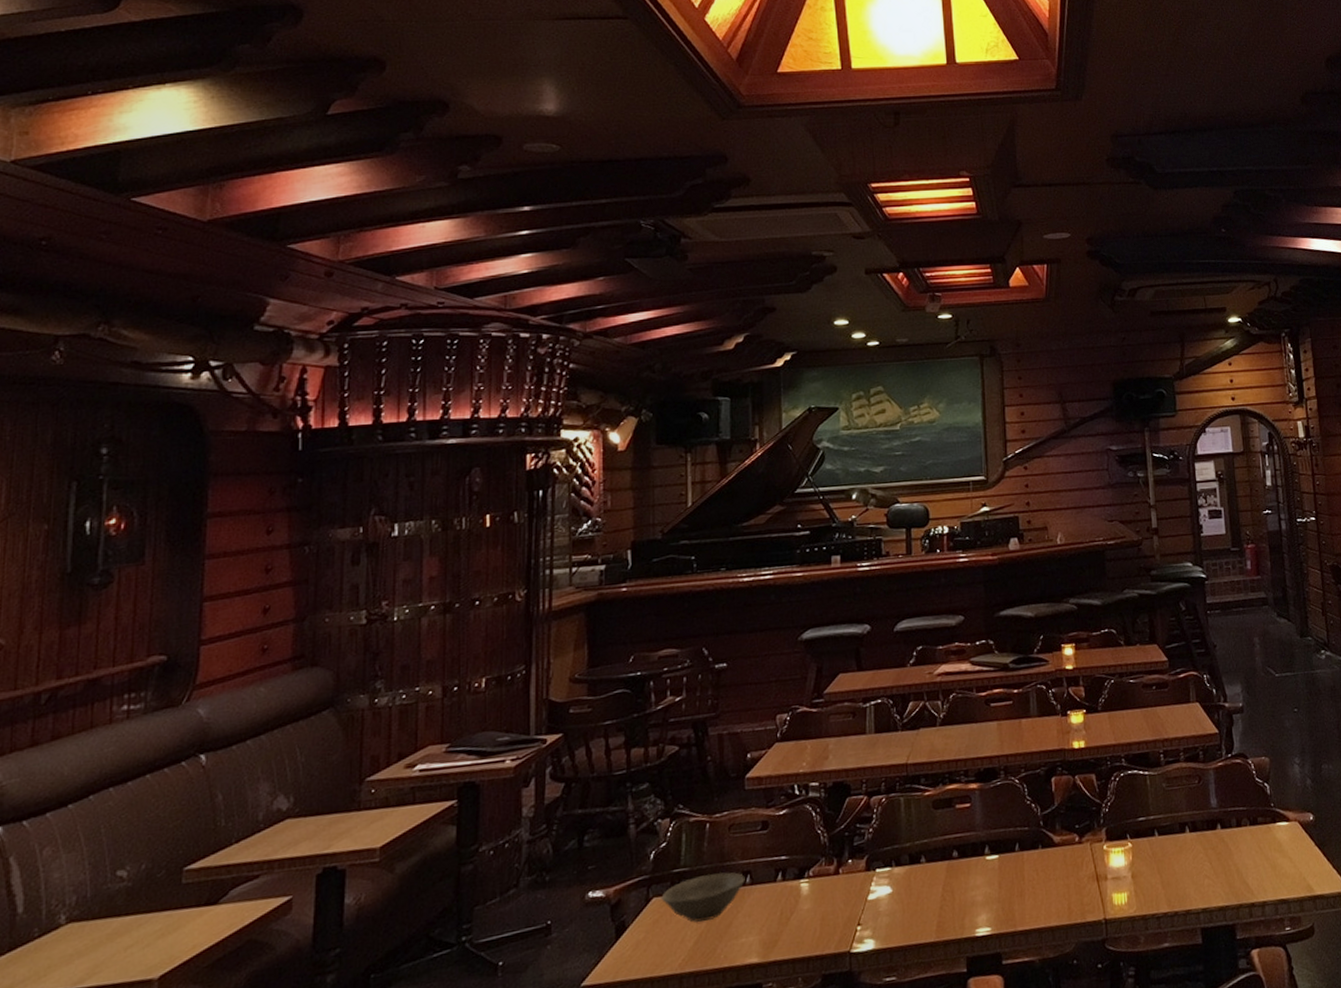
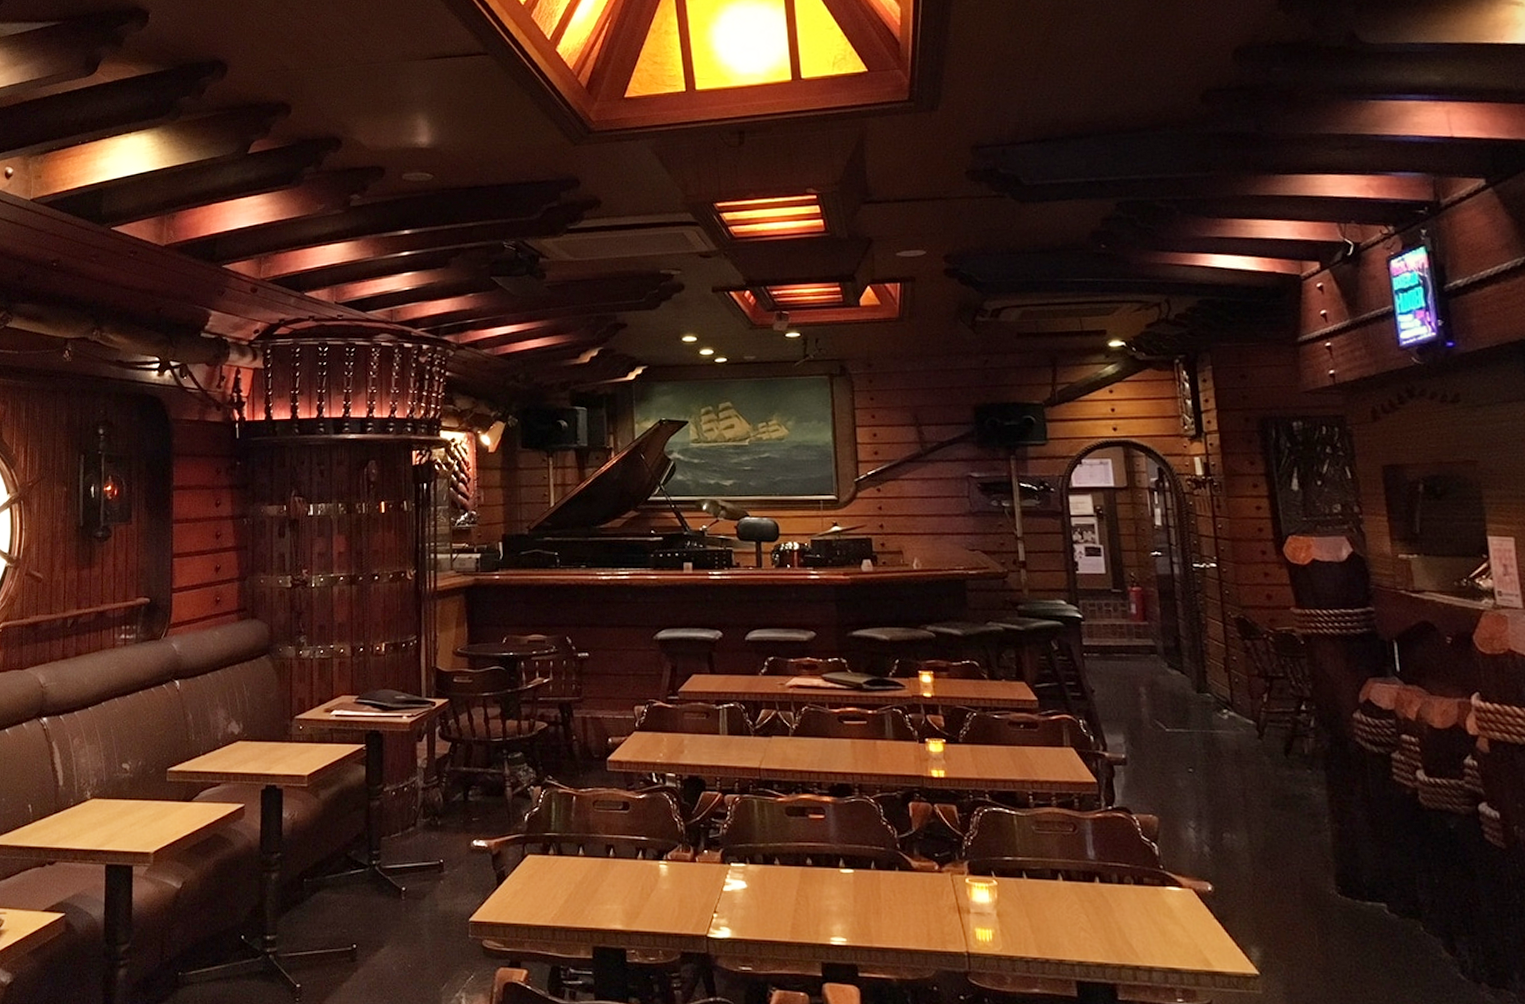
bowl: present [661,872,745,922] -> none [535,841,609,884]

